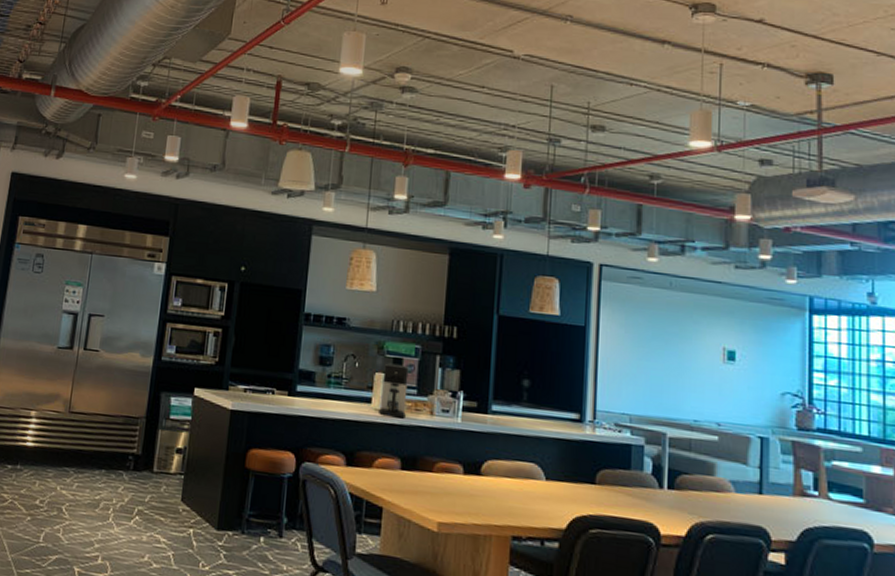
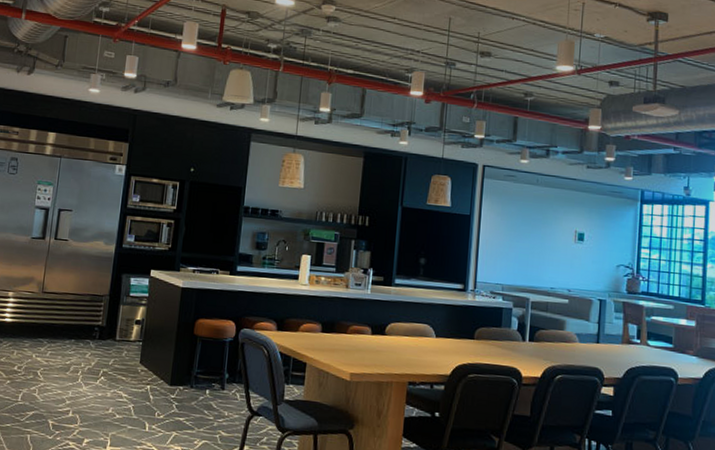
coffee maker: present [379,363,409,419] -> none [304,246,329,292]

